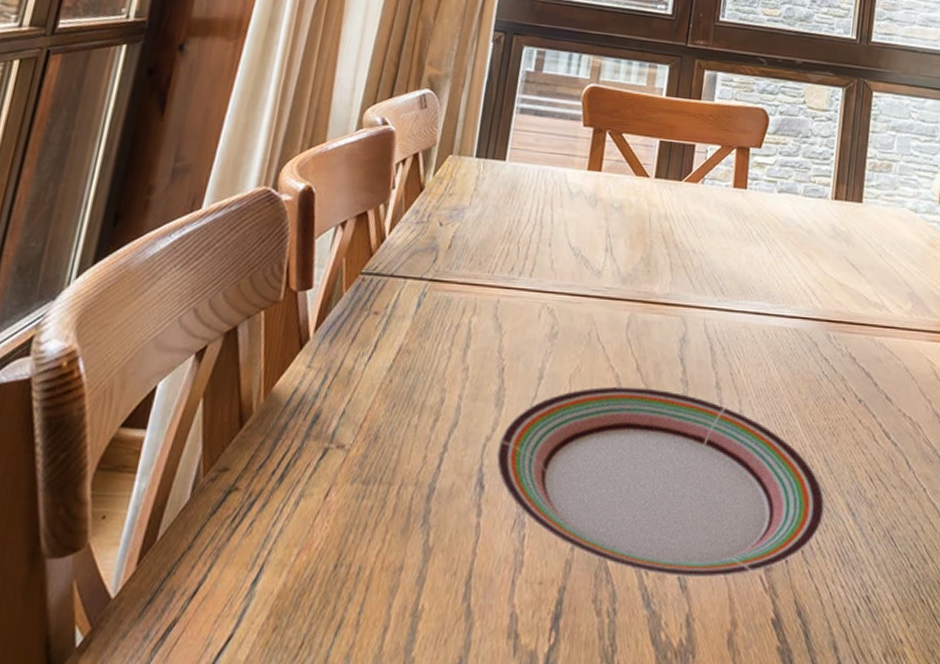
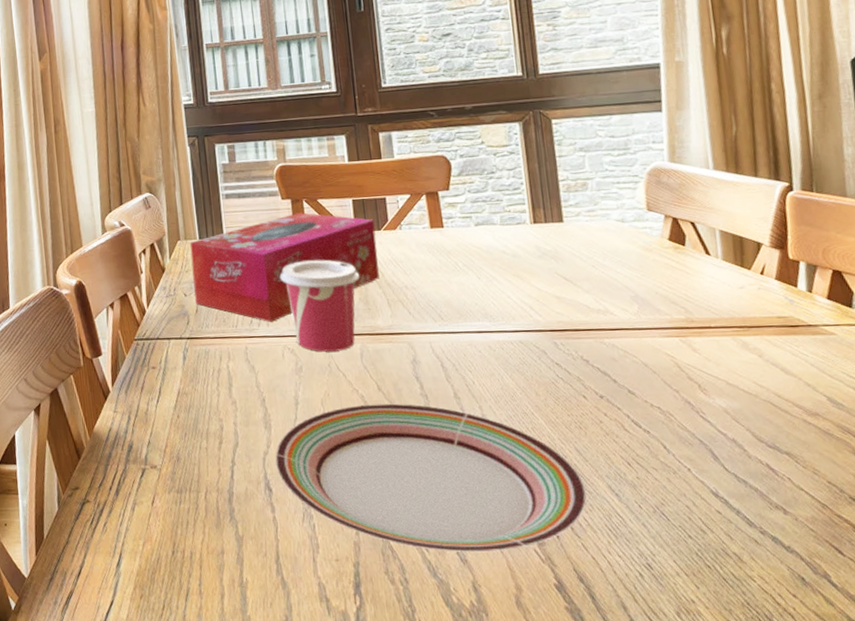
tissue box: none [450,145,677,272] -> present [189,212,380,322]
cup: none [558,203,648,318] -> present [279,260,360,352]

